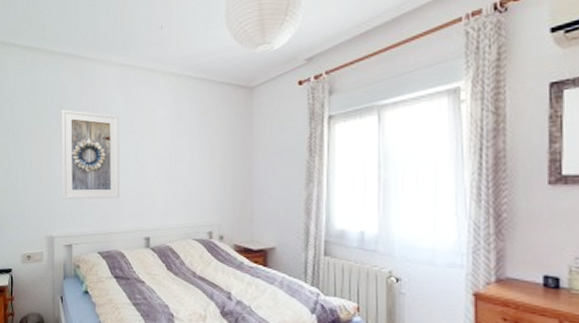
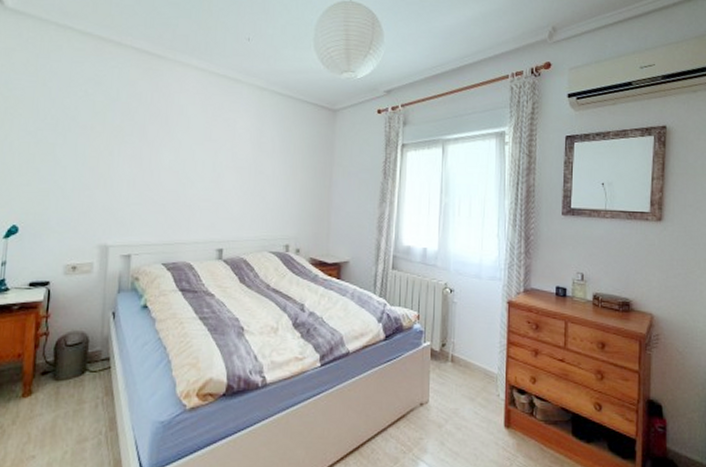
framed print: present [61,109,120,199] -> none [122,107,197,208]

